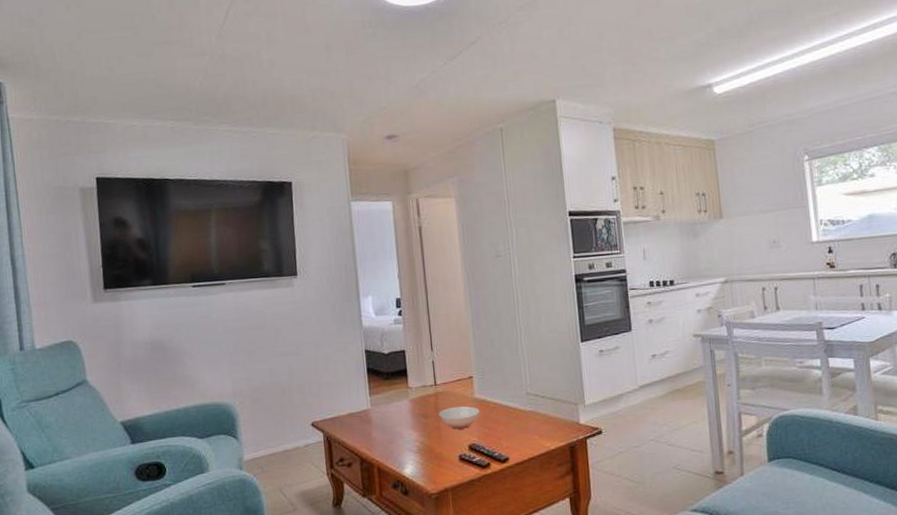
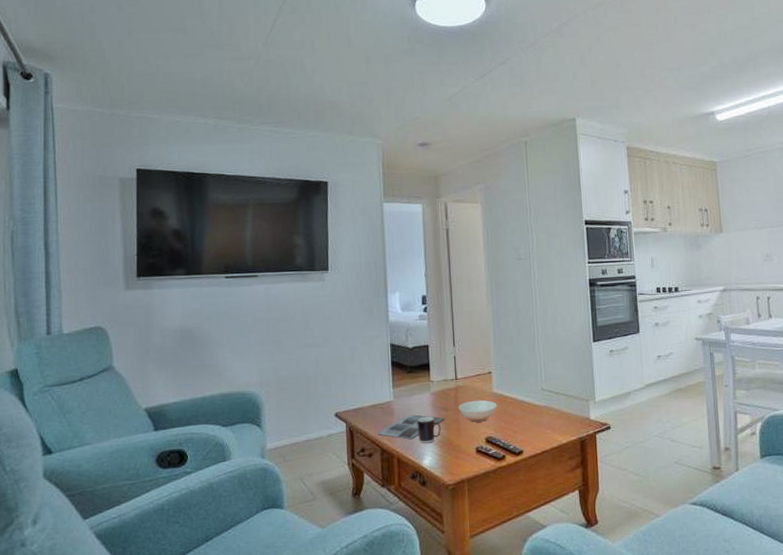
magazine: none [356,422,425,448] -> present [378,414,445,440]
mug: none [396,423,422,452] -> present [417,416,441,444]

